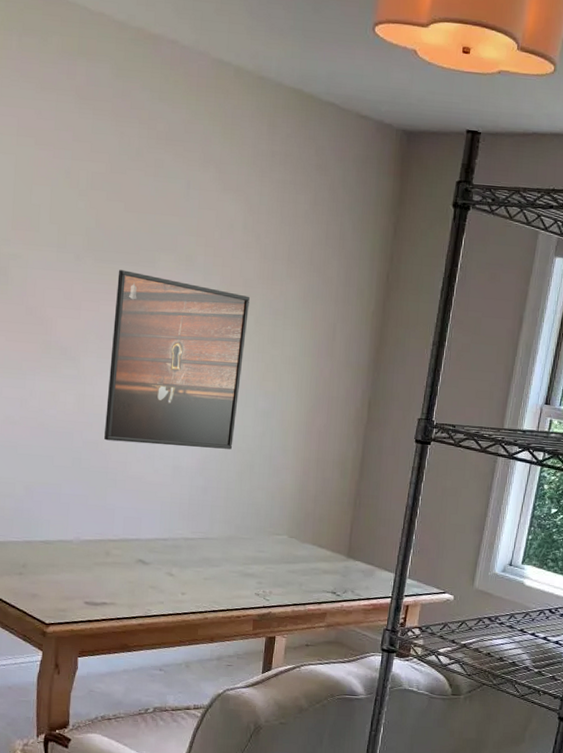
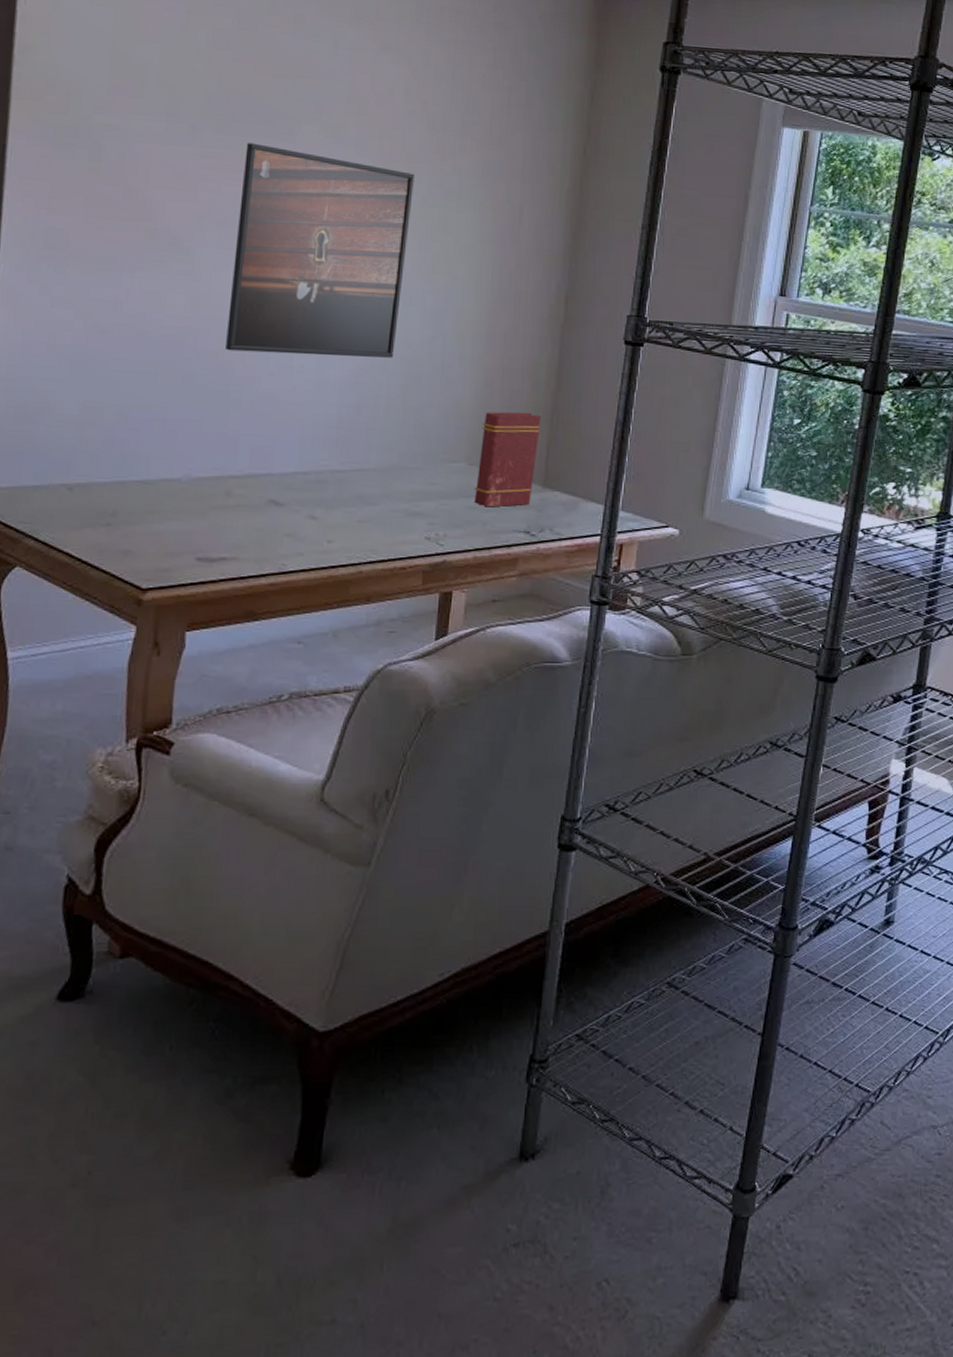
book: none [293,495,347,572] -> present [474,412,541,508]

